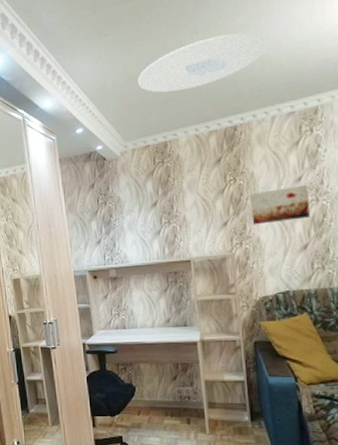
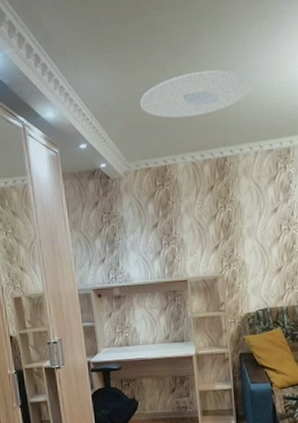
wall art: present [250,184,310,225] -> none [237,215,283,249]

